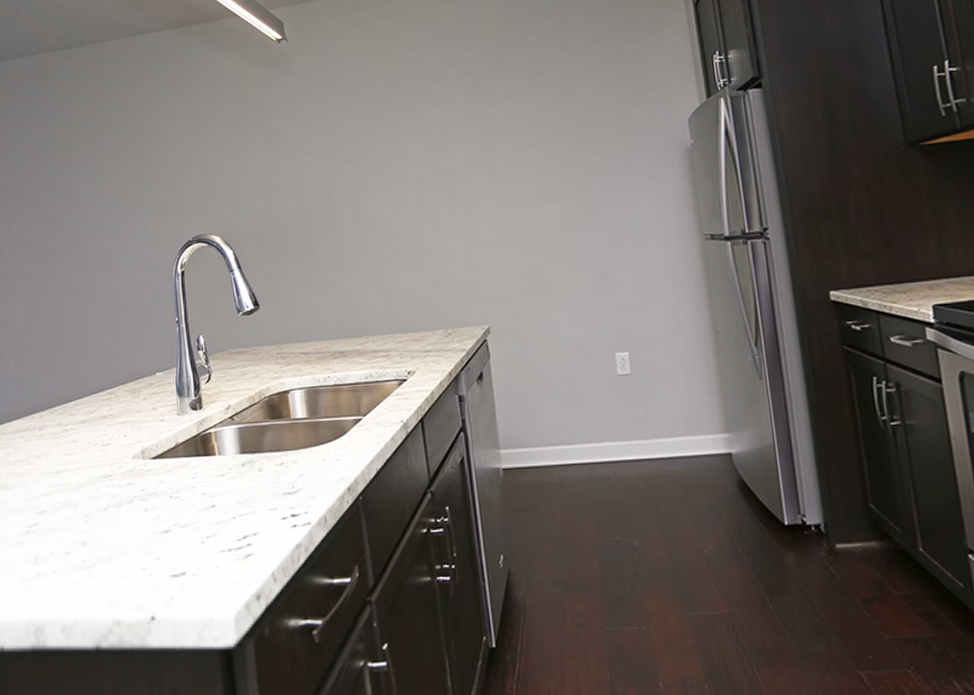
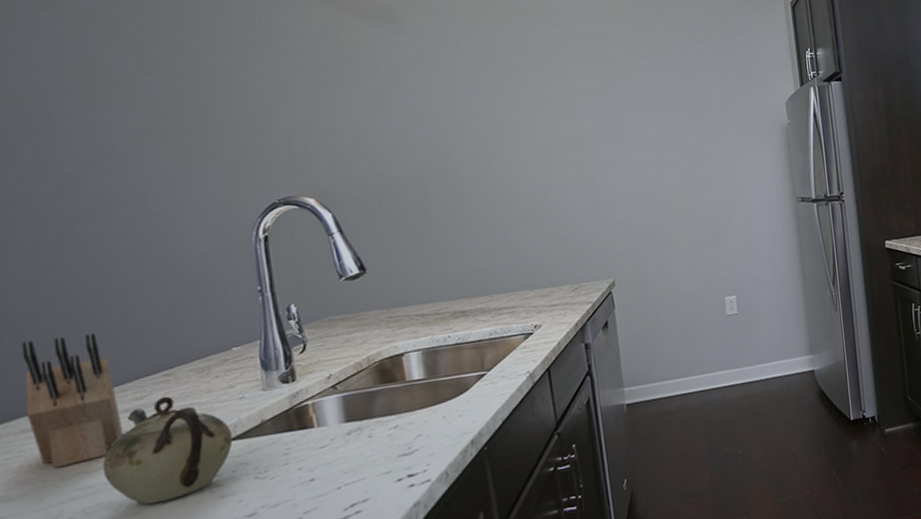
knife block: none [20,352,80,466] -> present [21,333,123,469]
teapot: none [66,412,155,508] -> present [102,396,233,505]

